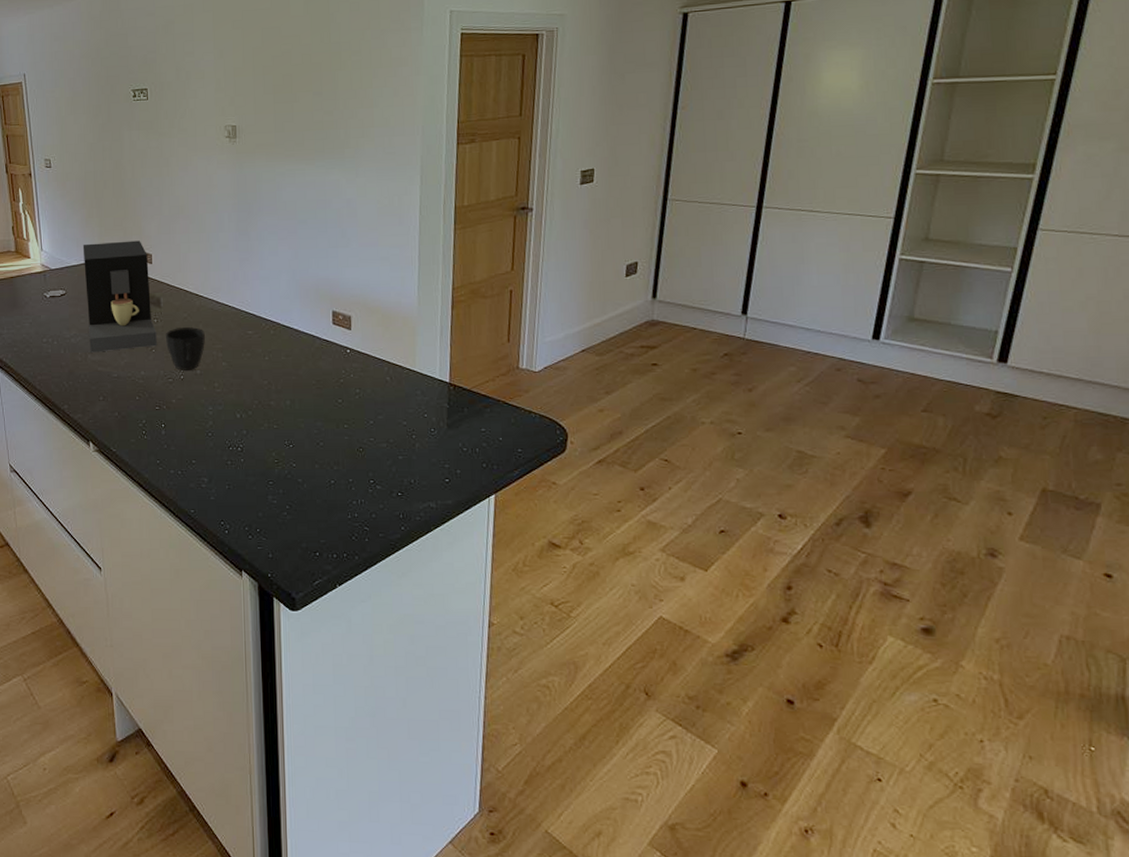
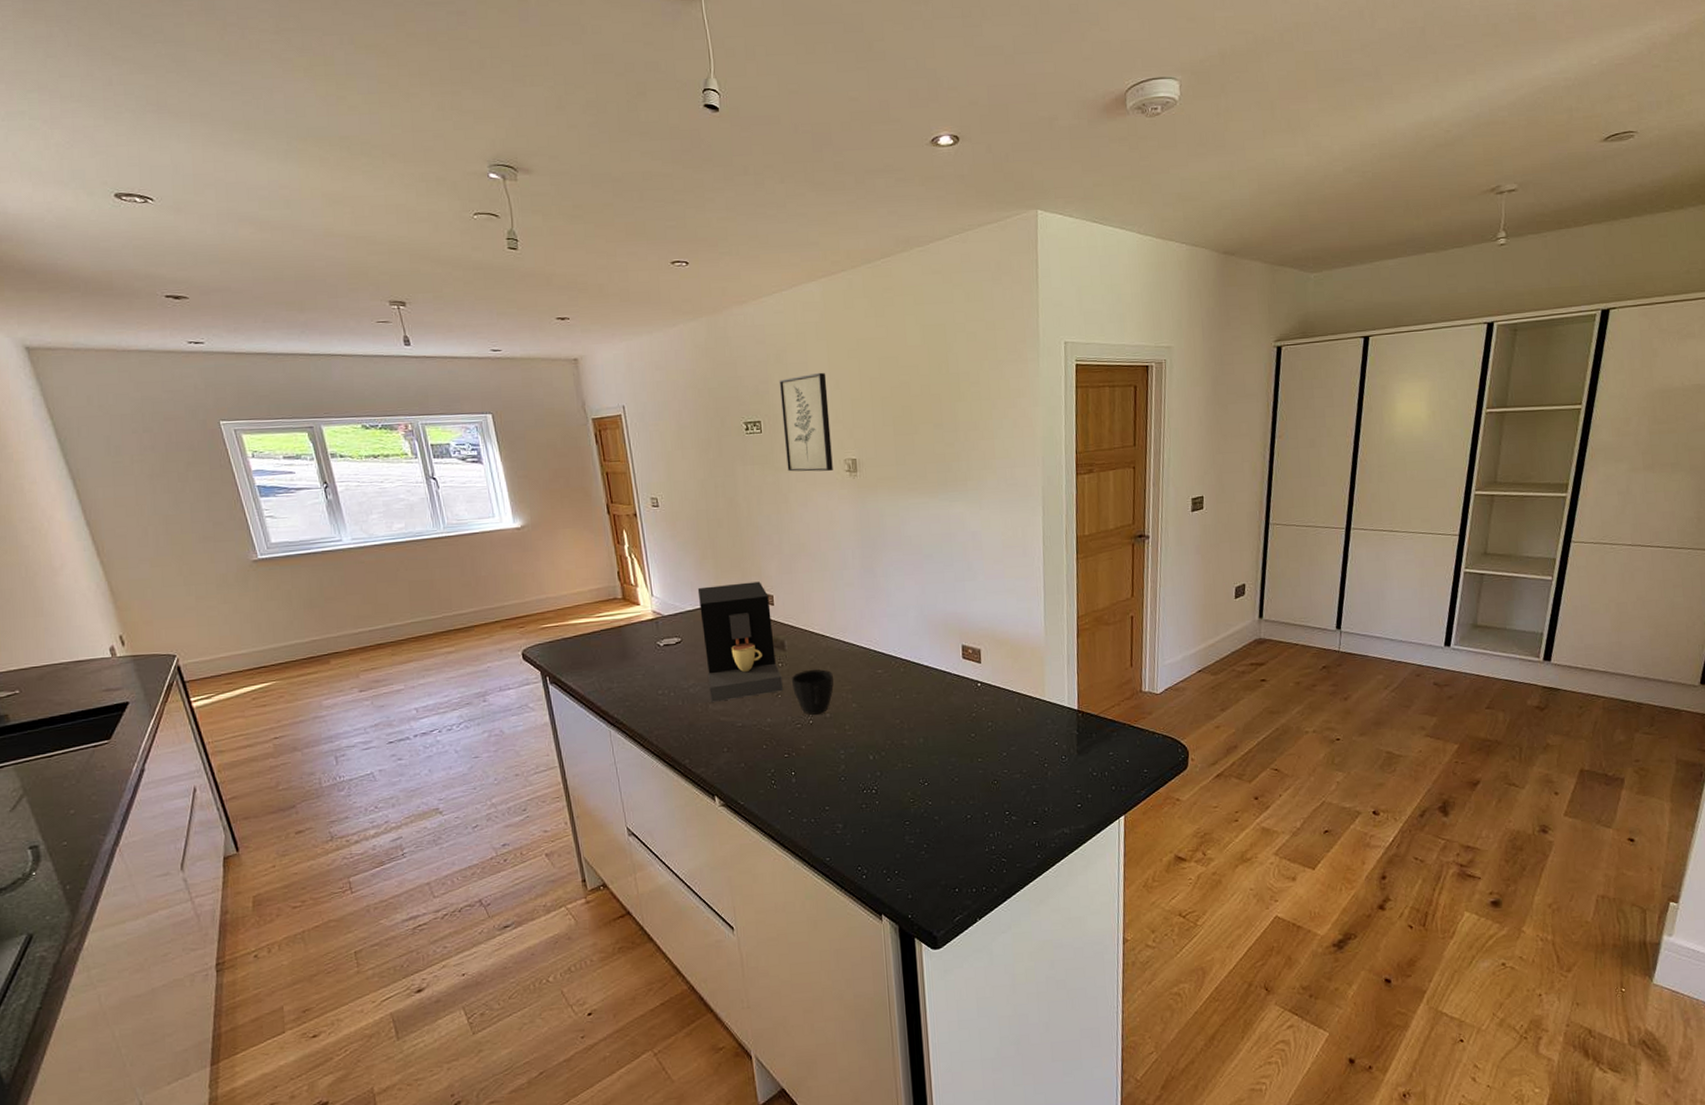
wall art: none [166,42,214,137] -> present [779,372,833,472]

